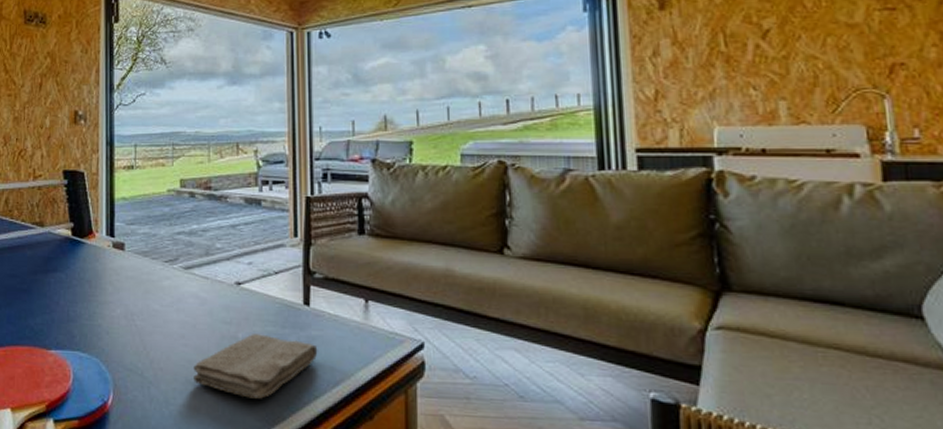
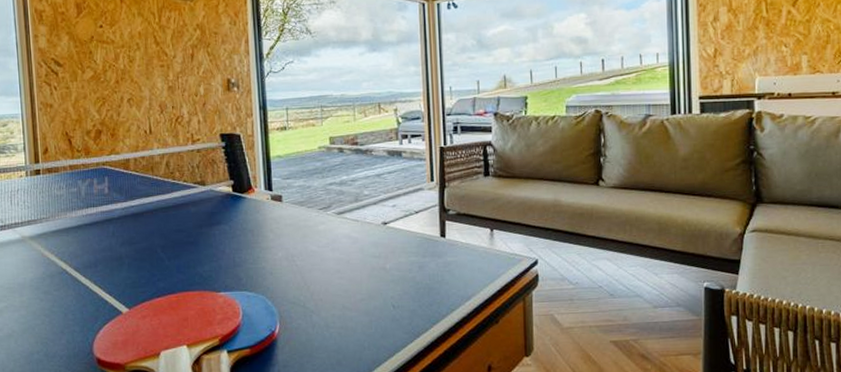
washcloth: present [193,334,318,399] -> none [349,264,453,316]

